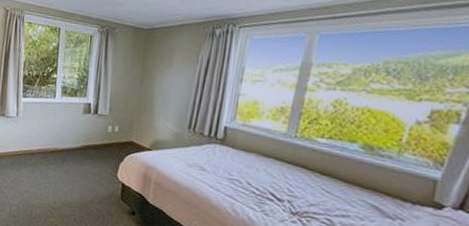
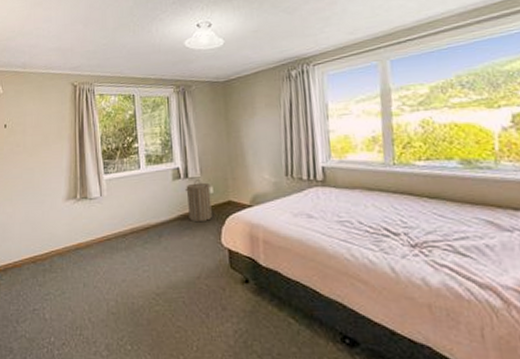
laundry hamper: none [92,117,116,156] -> present [184,180,212,223]

